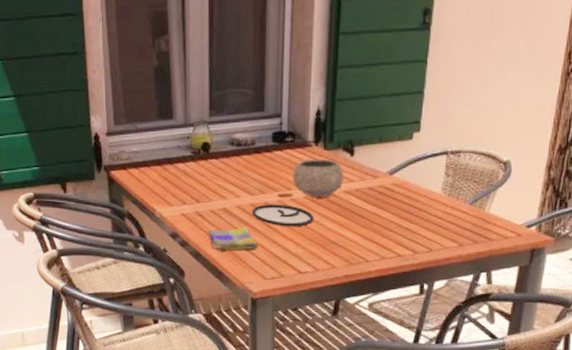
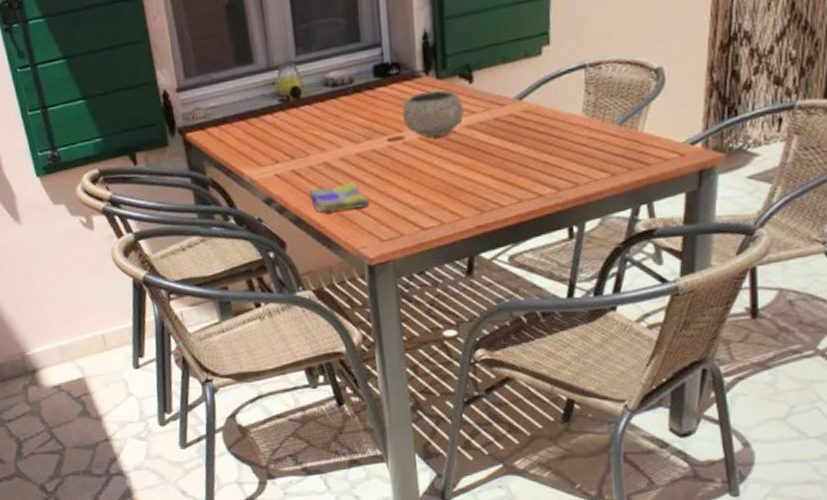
plate: present [251,204,314,227] -> none [357,149,433,177]

